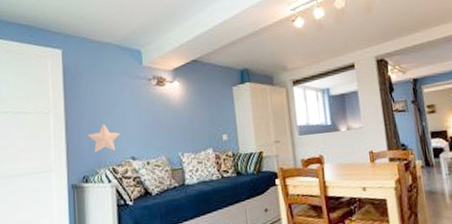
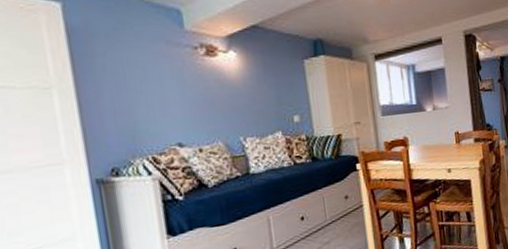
decorative star: present [88,123,120,153] -> none [113,102,160,139]

